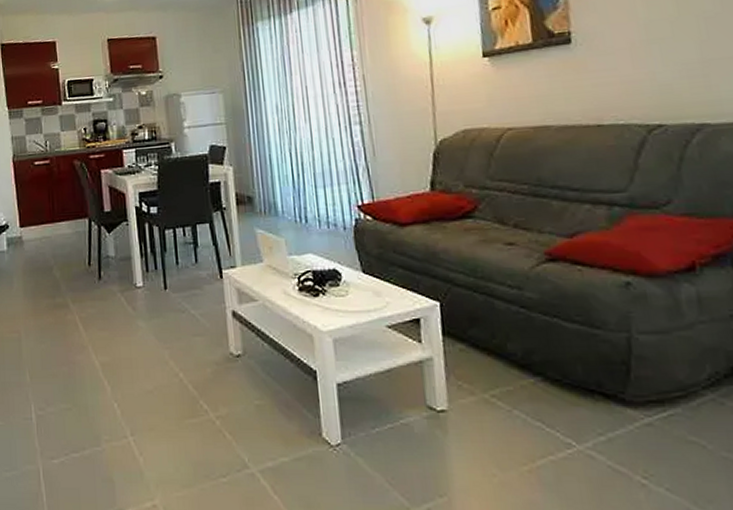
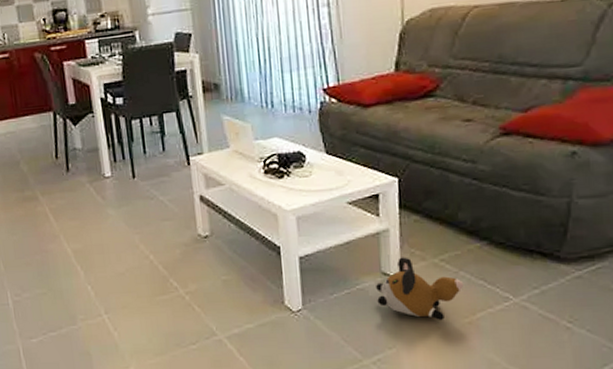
plush toy: none [421,390,520,466] -> present [376,257,465,320]

